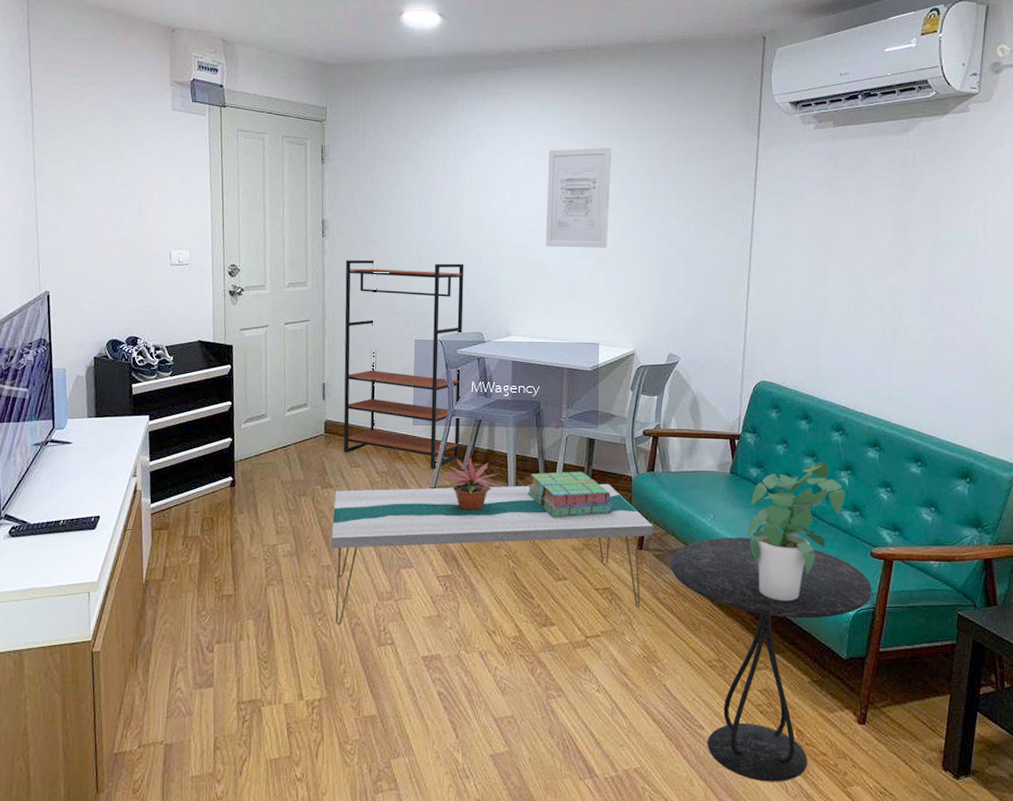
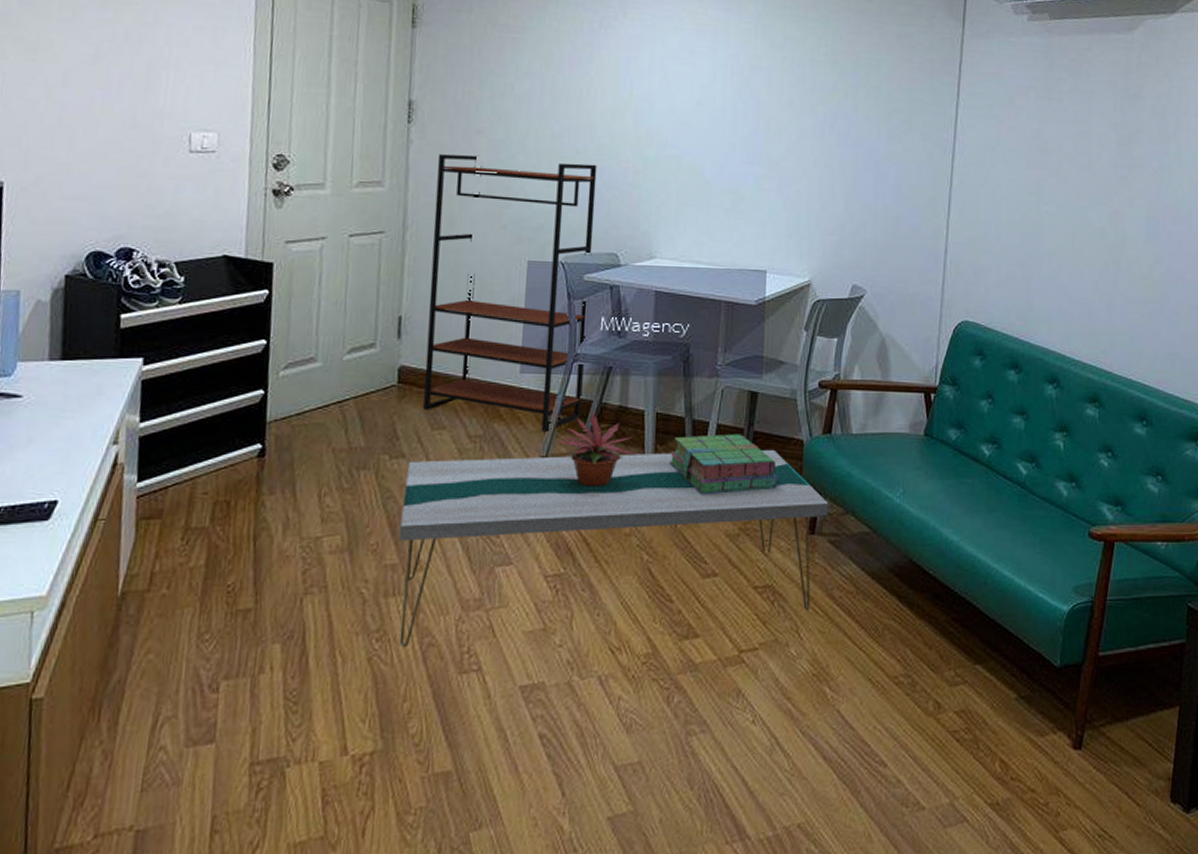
wall art: present [545,147,611,248] -> none [702,27,788,152]
side table: present [670,537,872,782] -> none [849,517,1090,832]
potted plant: present [746,461,846,602] -> none [943,420,1061,597]

